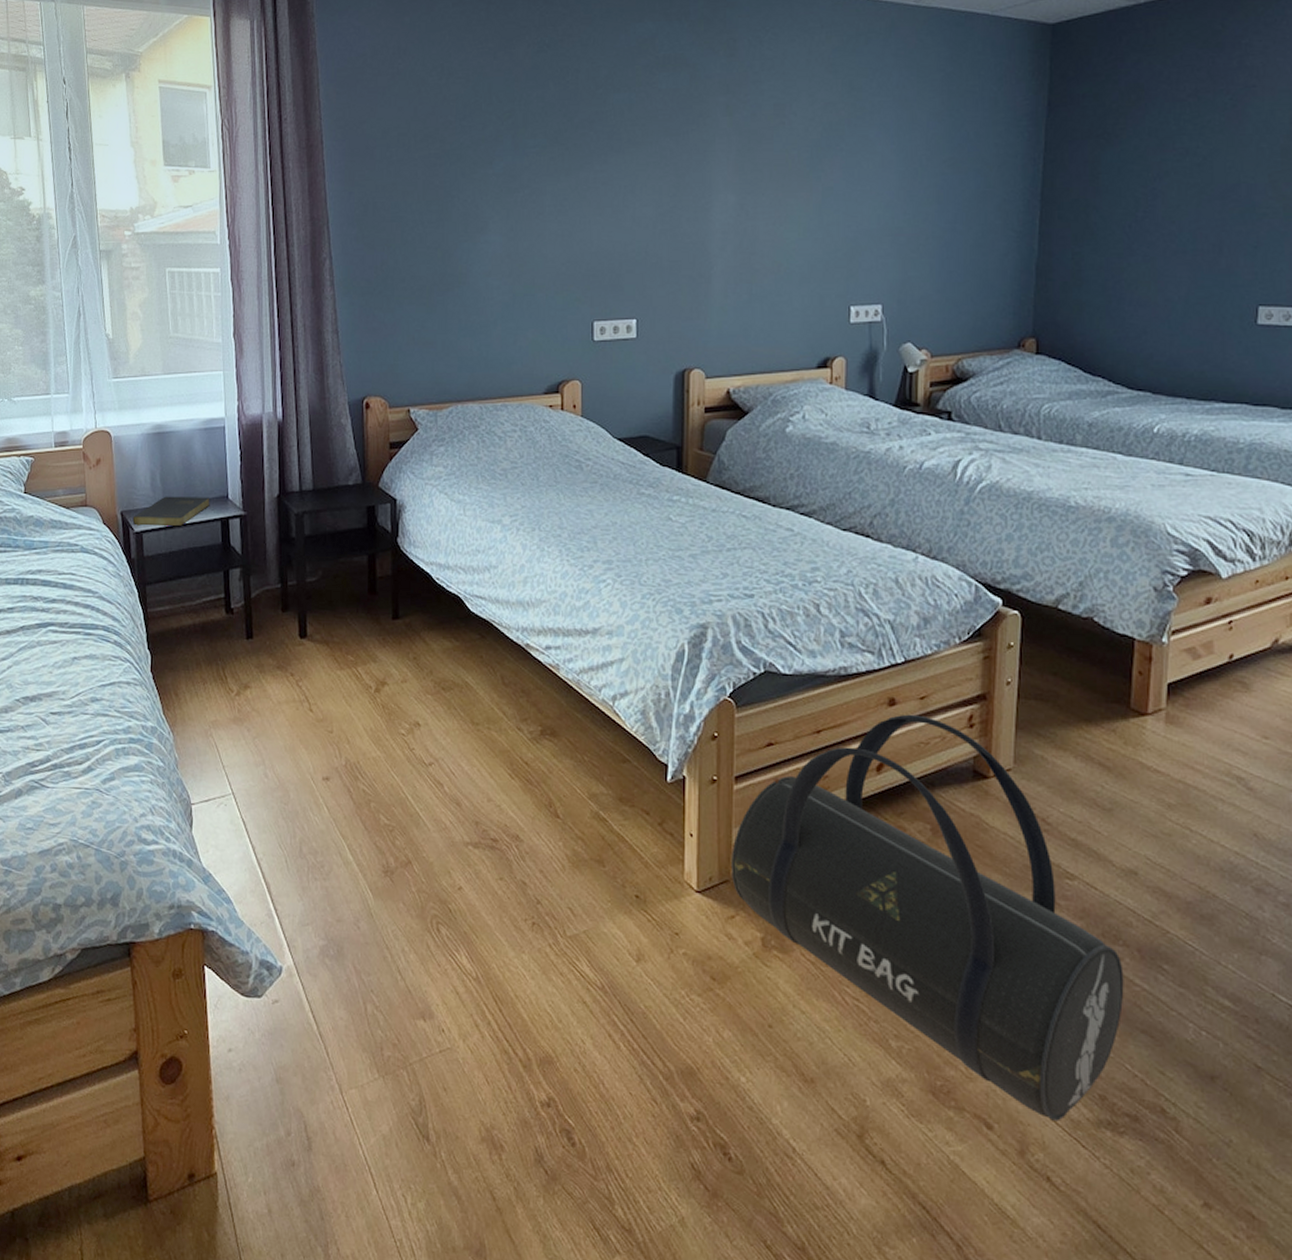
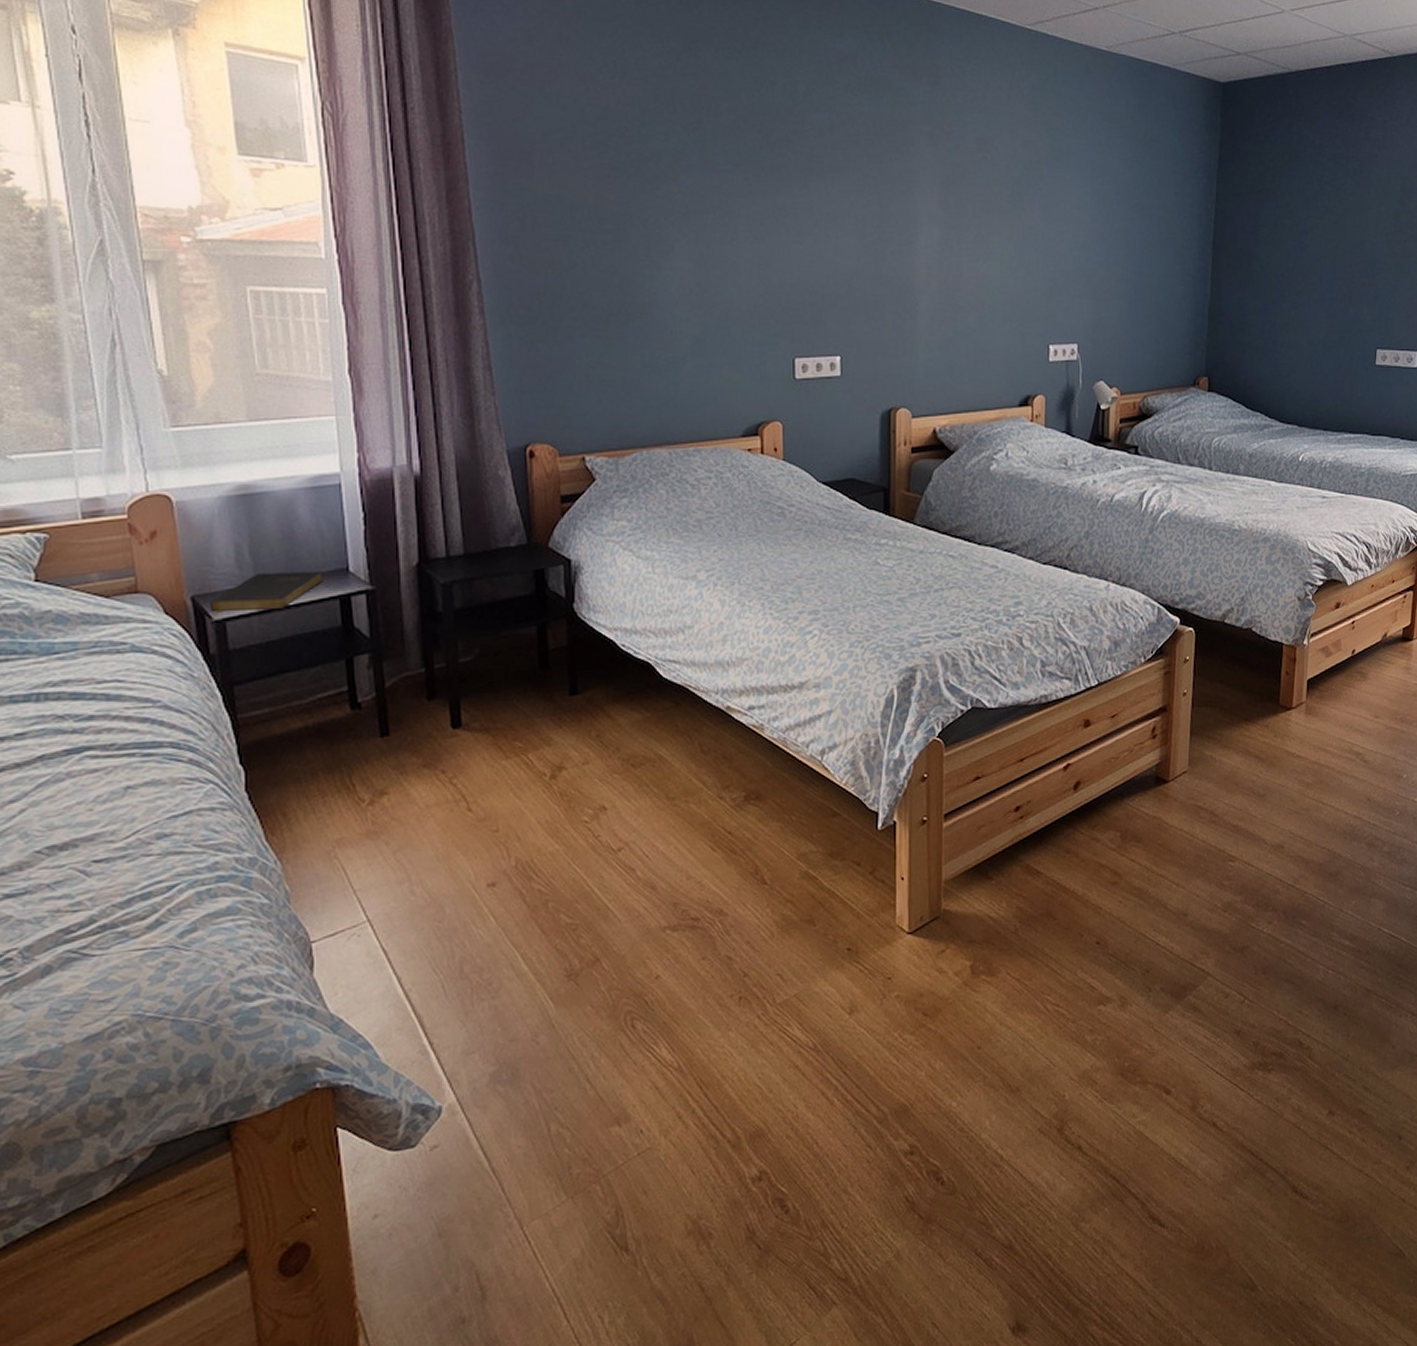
duffel bag: present [732,714,1124,1121] -> none [942,732,1273,1074]

